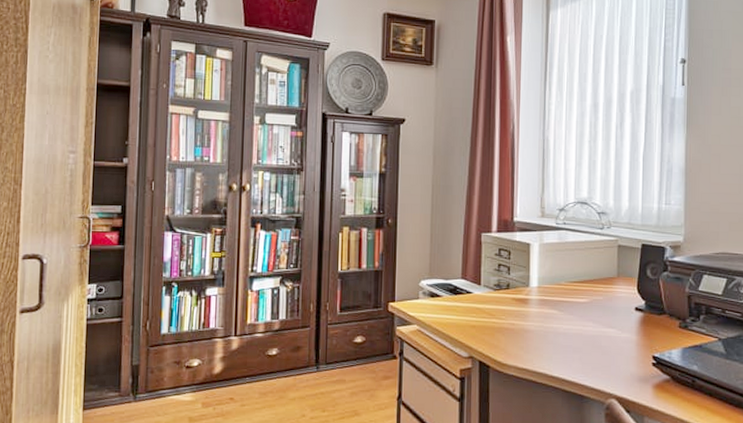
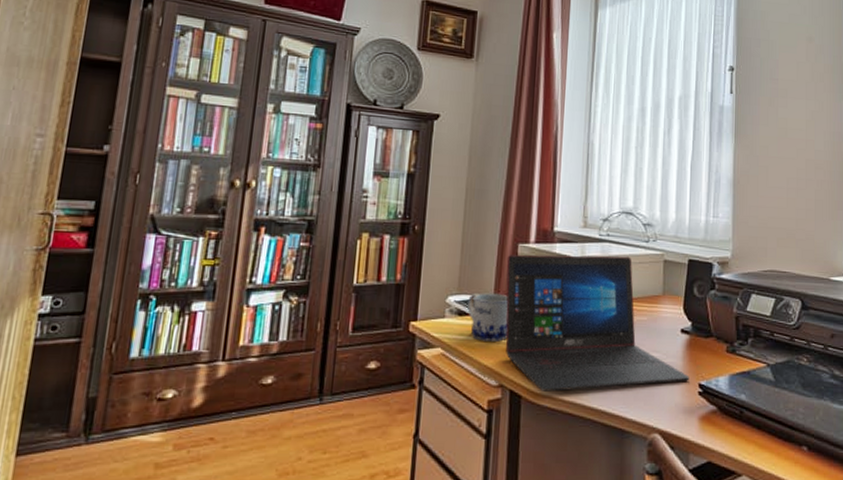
mug: none [438,277,475,319] -> present [467,293,508,342]
laptop: none [471,242,644,362] -> present [505,254,690,392]

